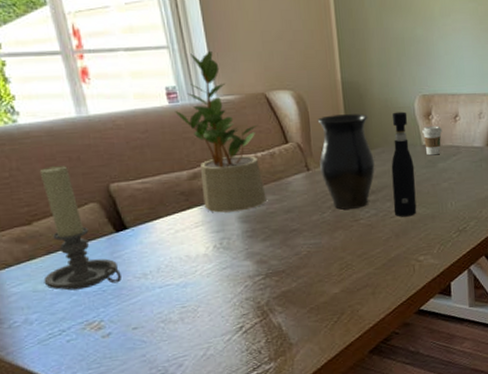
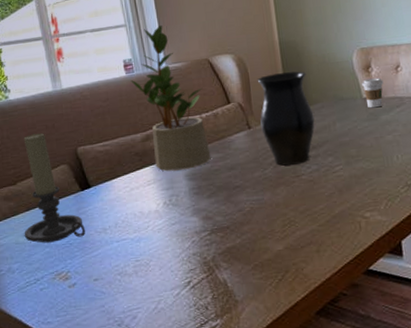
pepper grinder: present [391,111,417,217] -> none [330,66,361,172]

